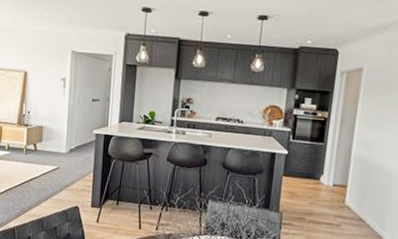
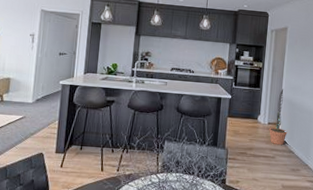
decorative plant: none [334,144,358,211] -> present [269,89,288,145]

